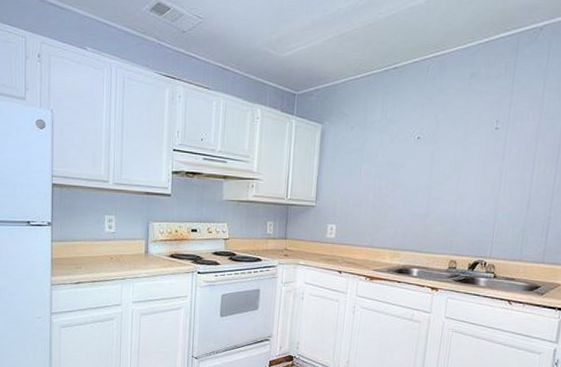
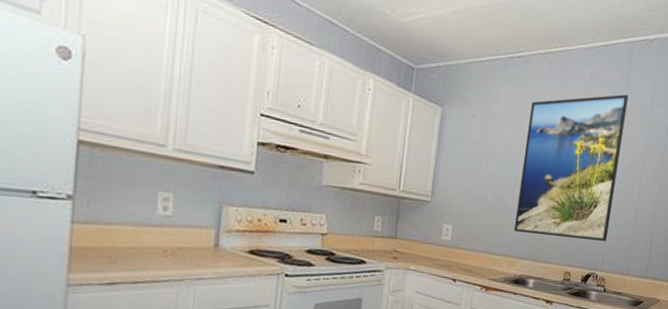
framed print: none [396,85,515,231] -> present [514,94,629,242]

